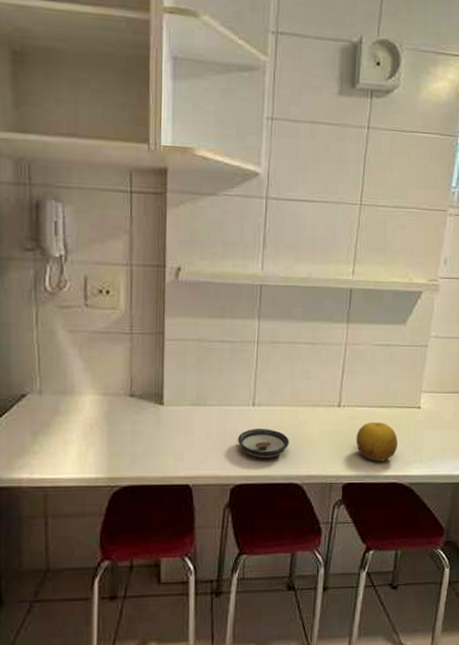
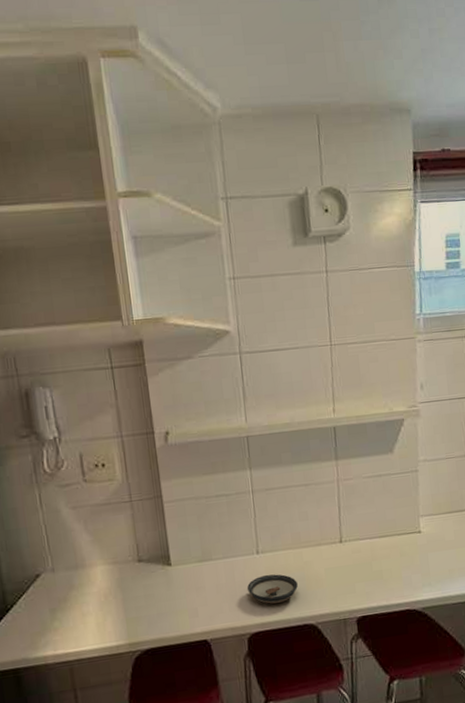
fruit: present [356,422,398,461] -> none [362,552,405,592]

